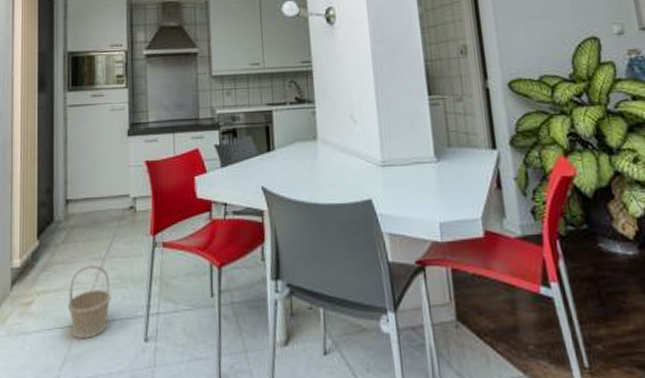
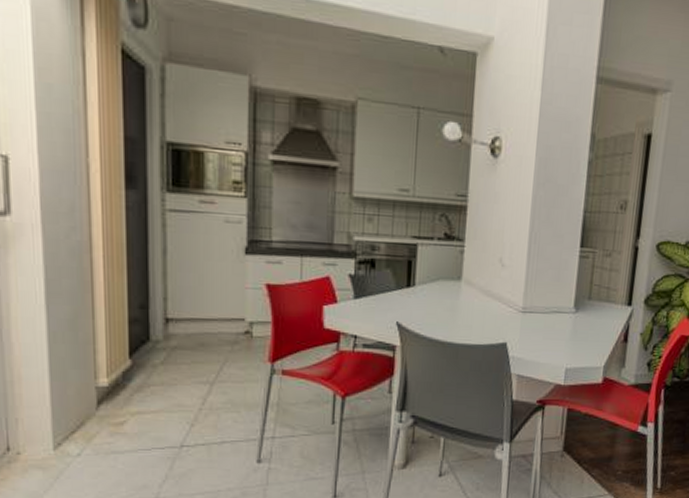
basket: present [67,264,112,338] -> none [168,387,221,459]

